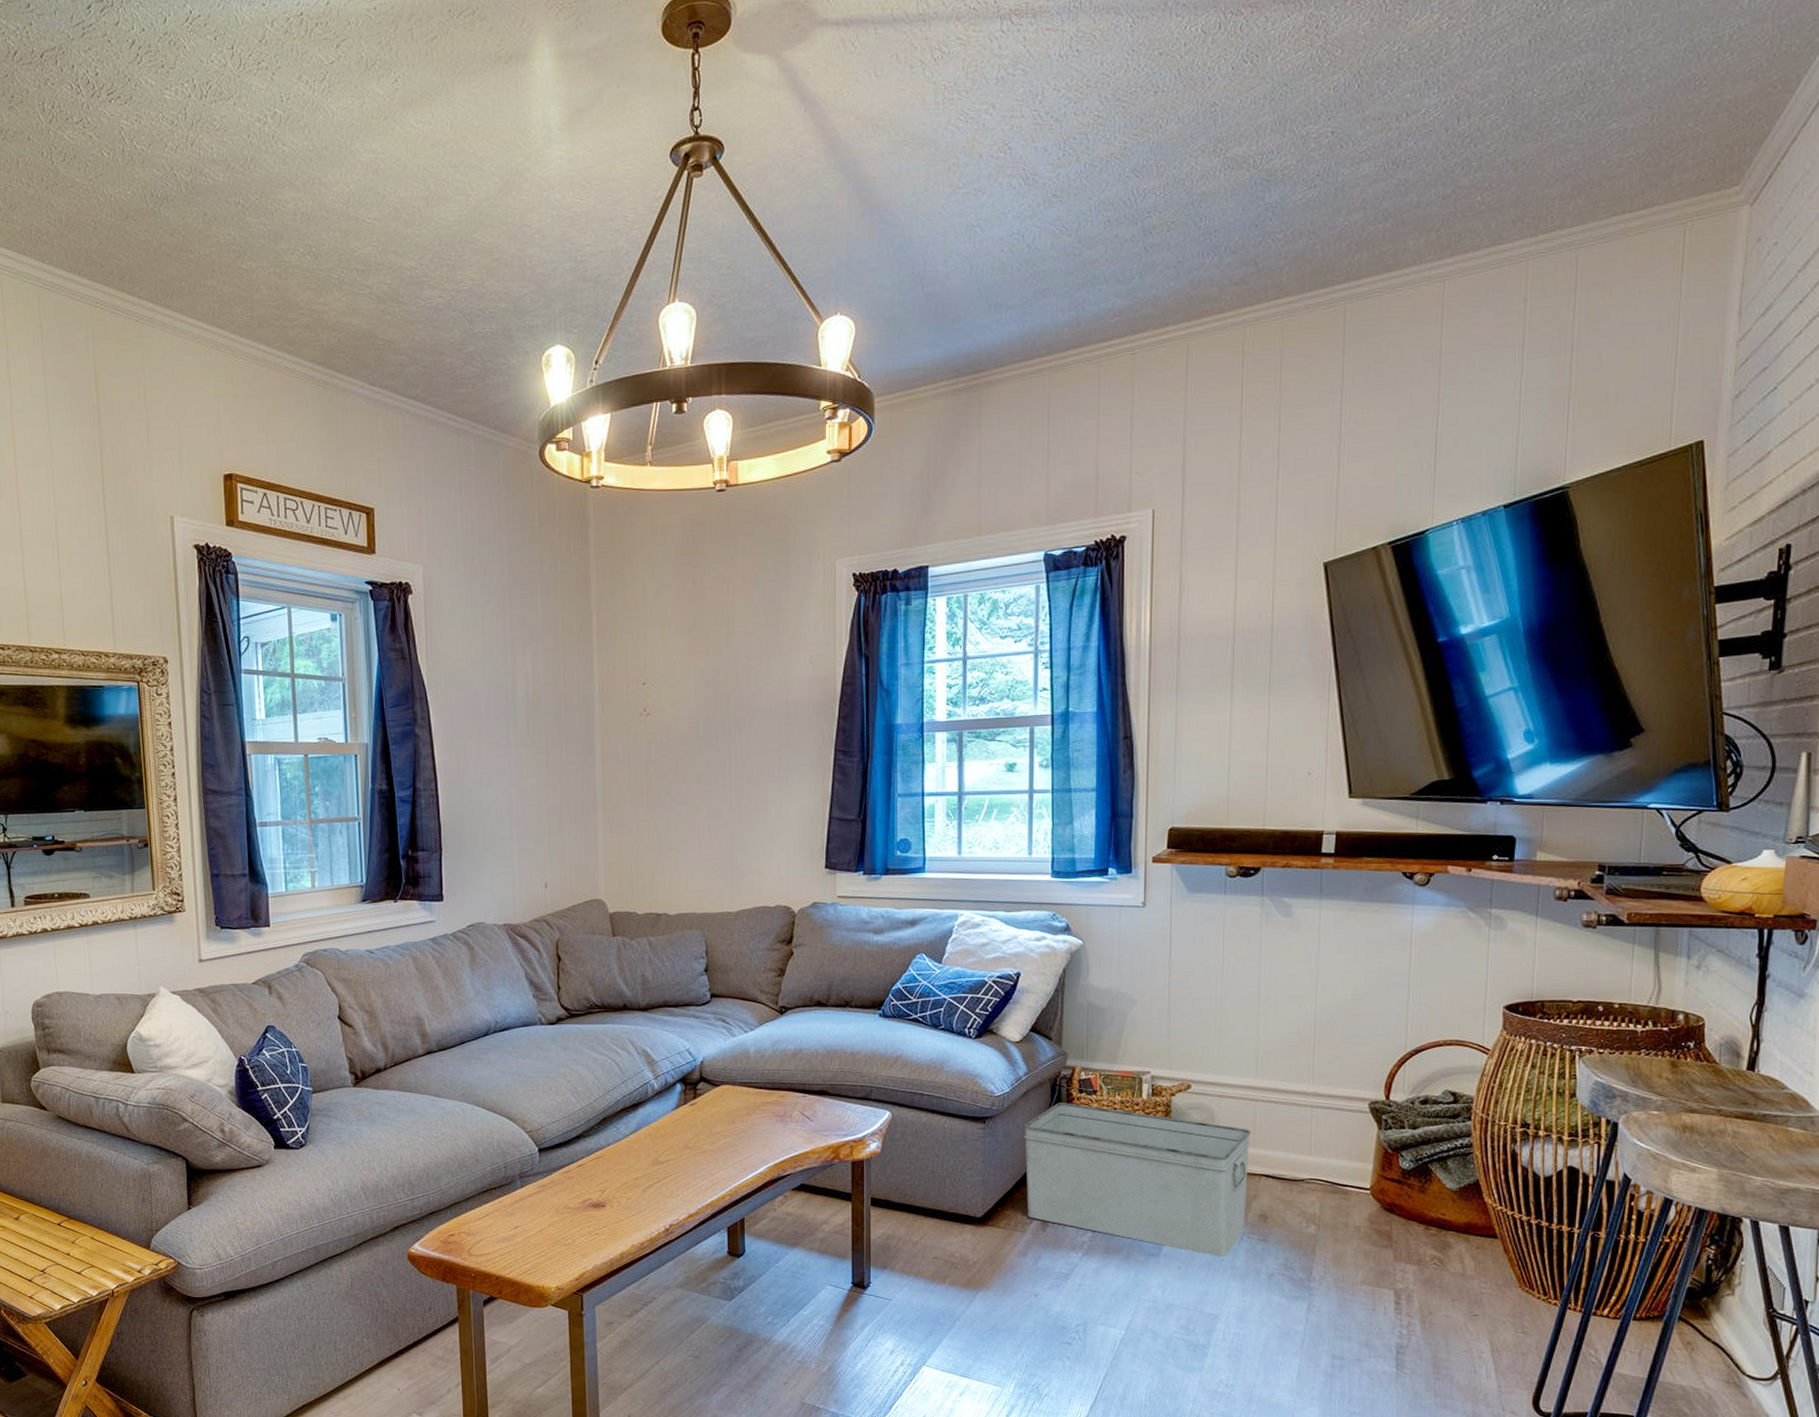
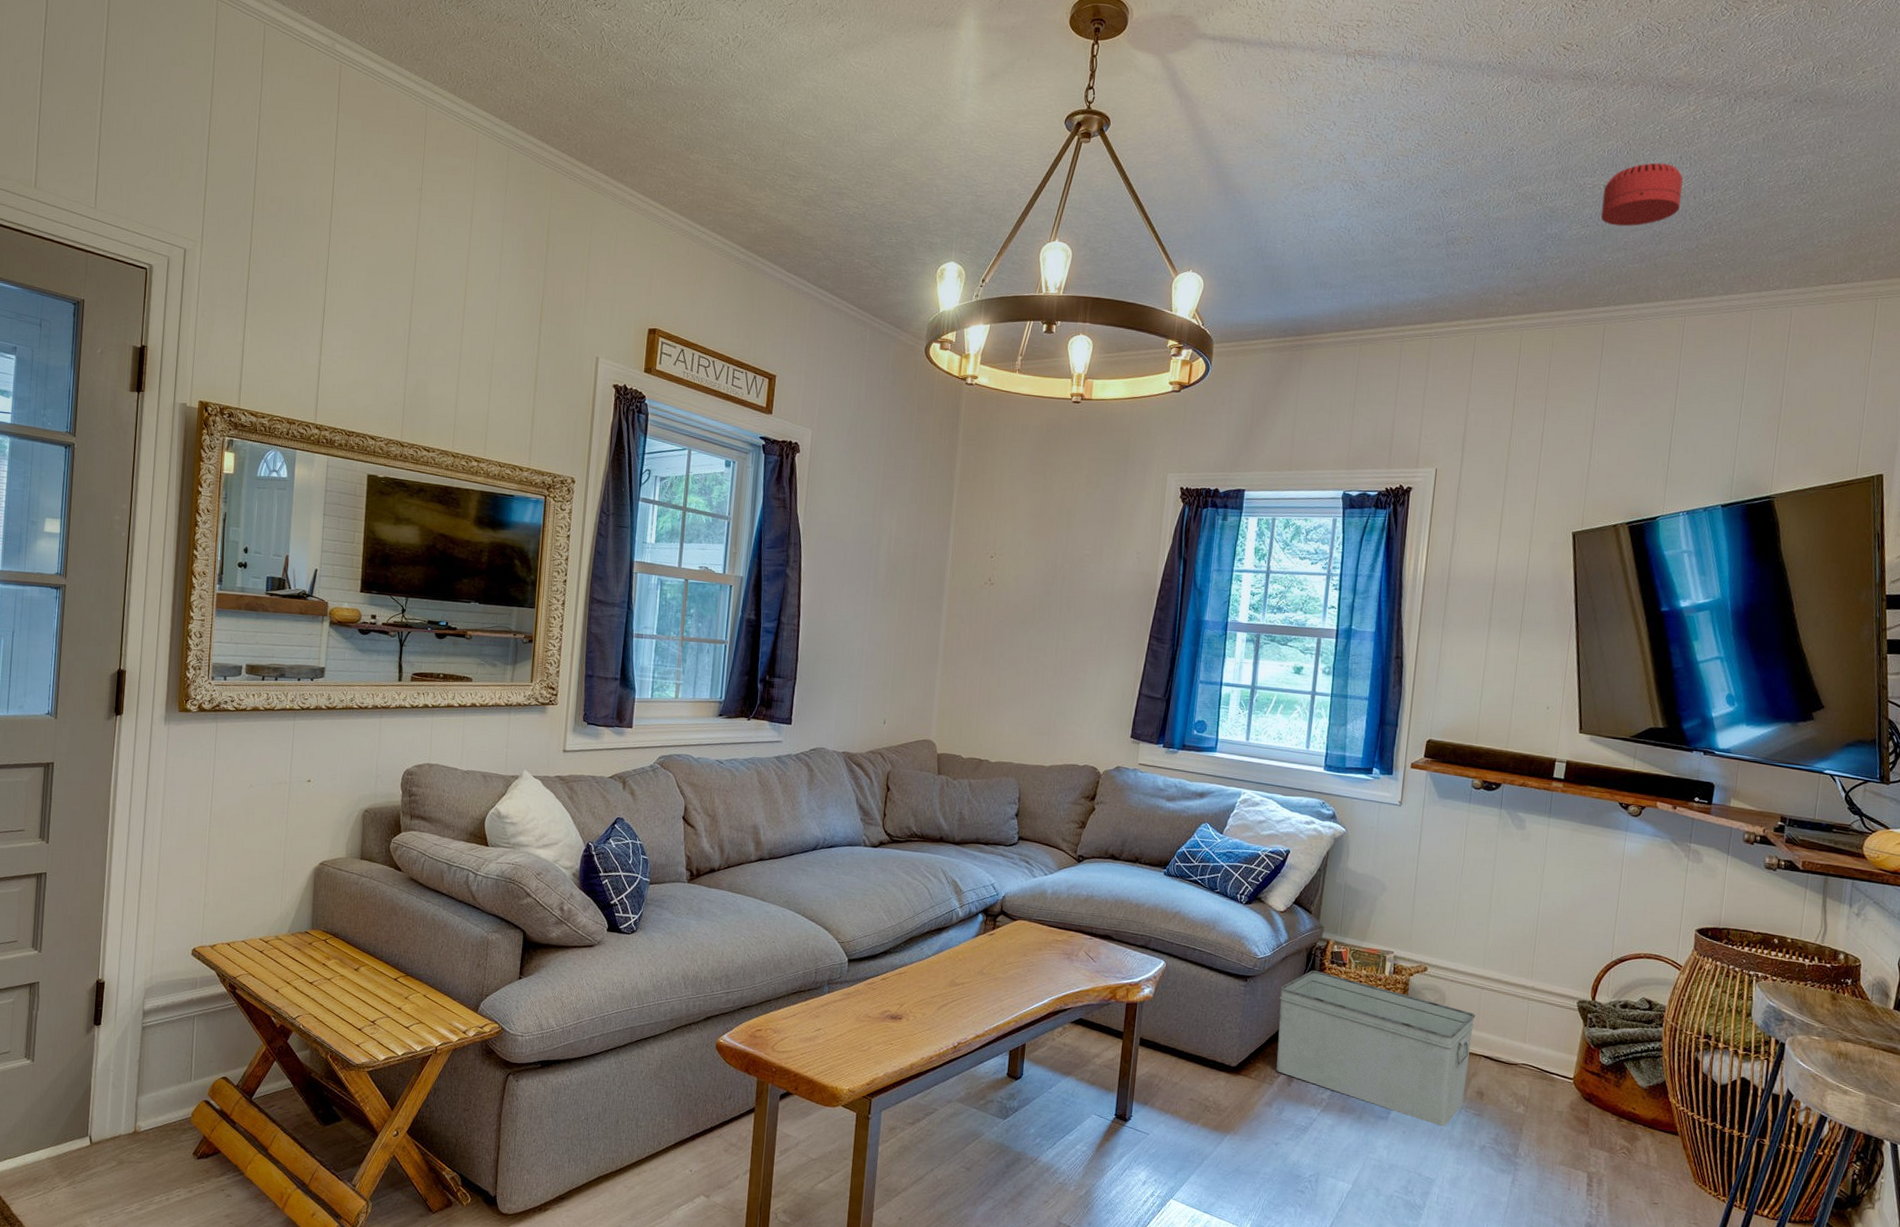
smoke detector: none [1330,92,1431,181] -> present [1600,162,1684,227]

